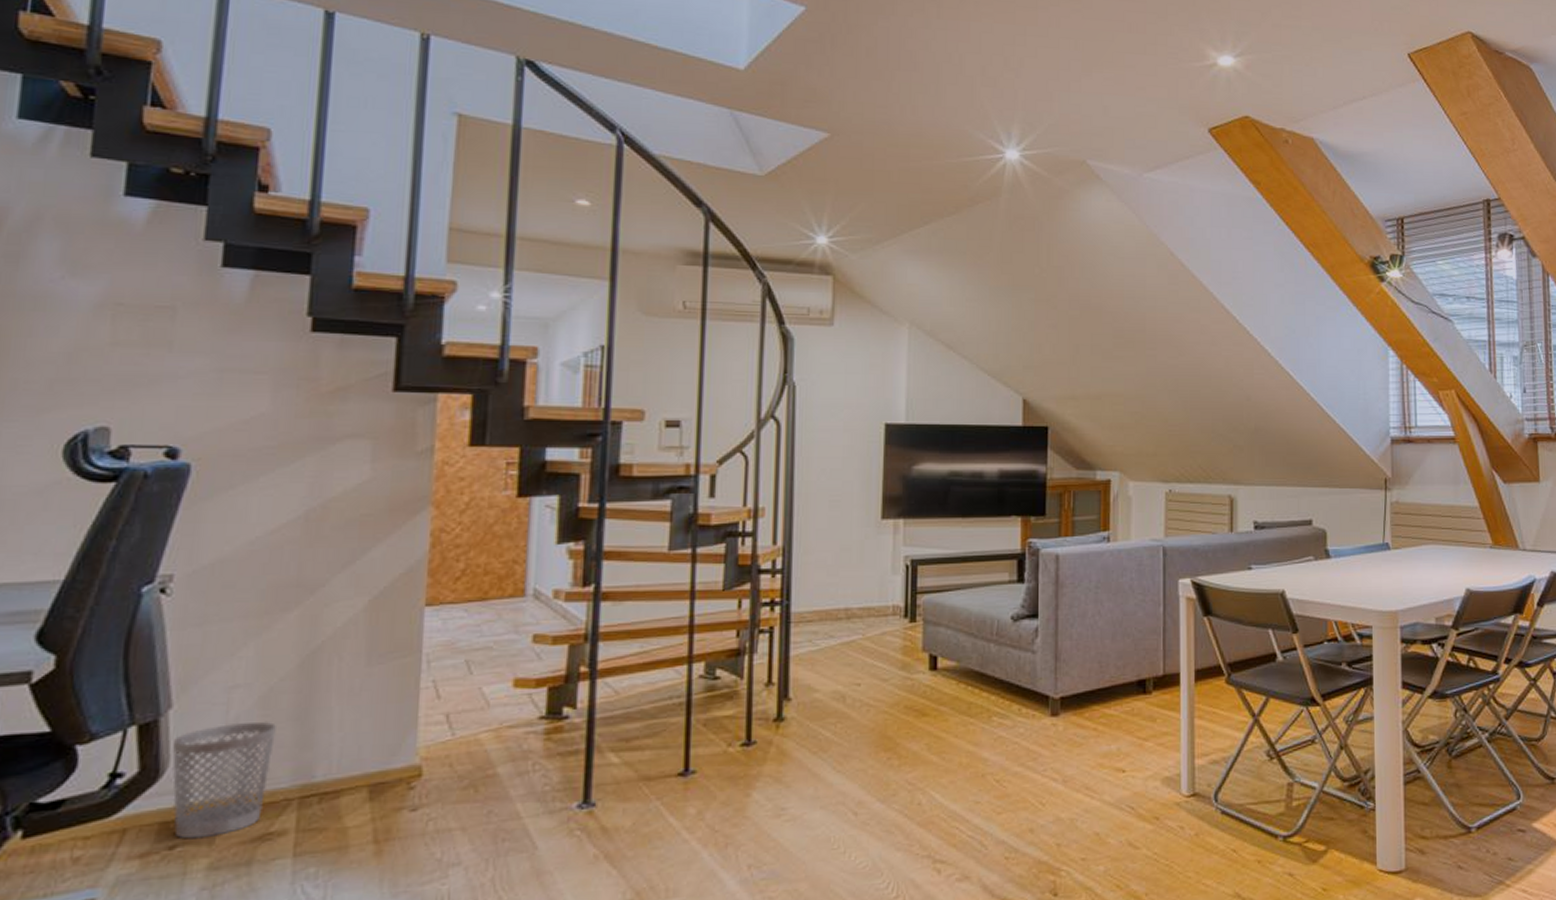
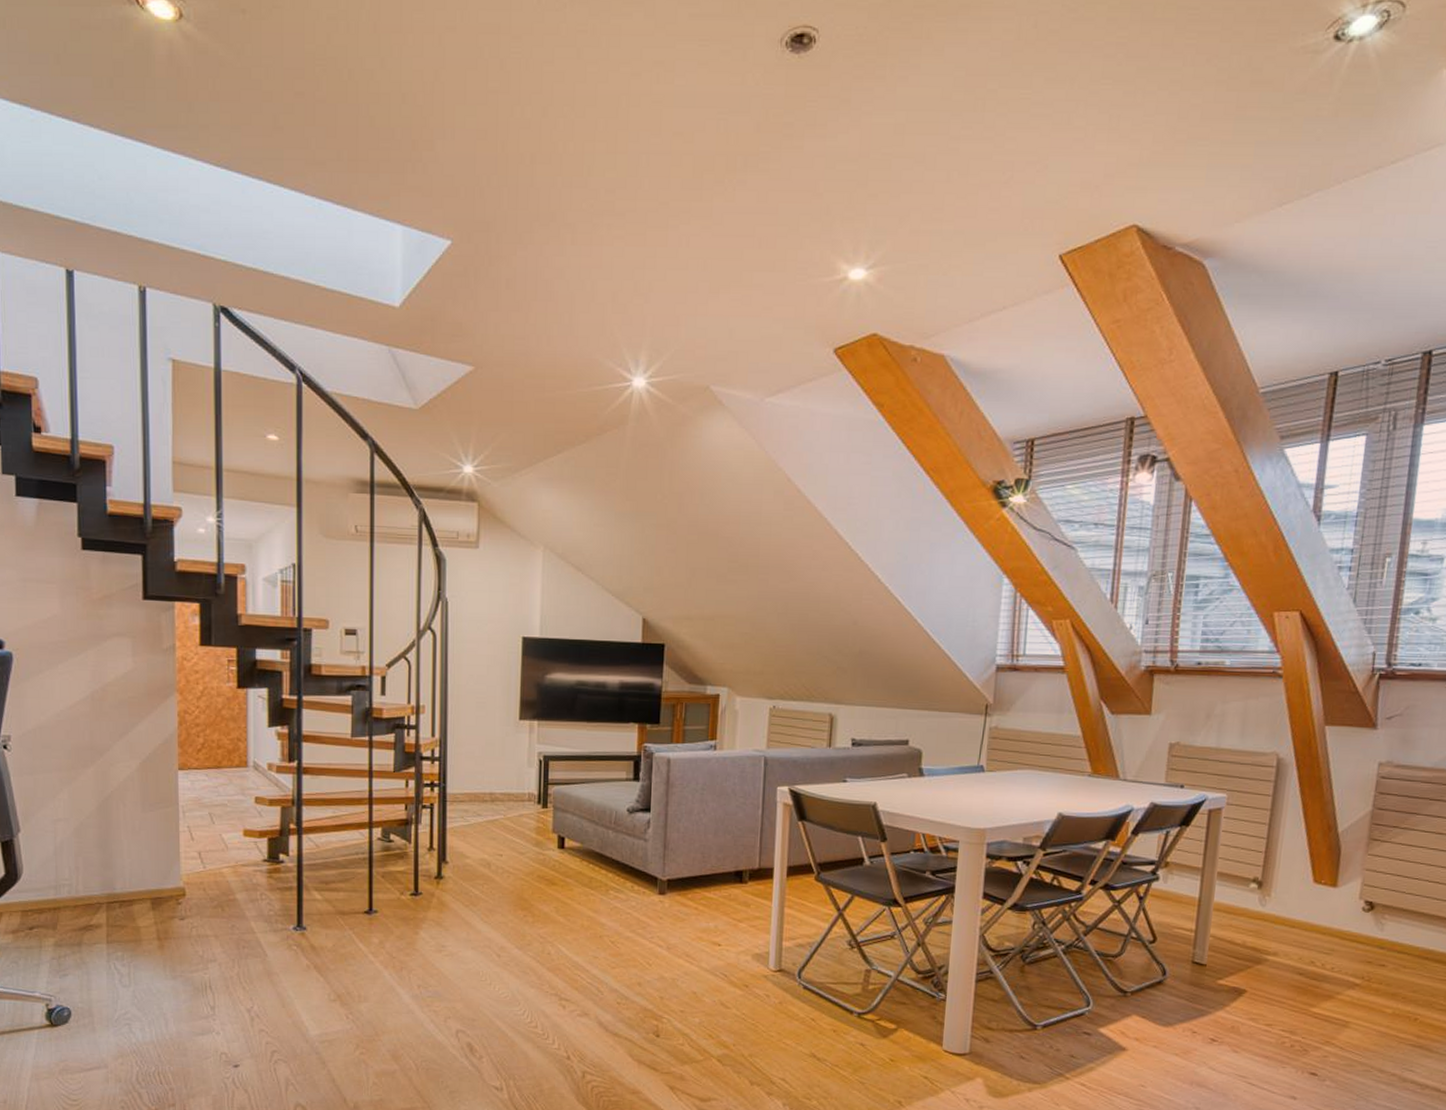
wastebasket: present [172,722,276,839] -> none [24,846,88,924]

